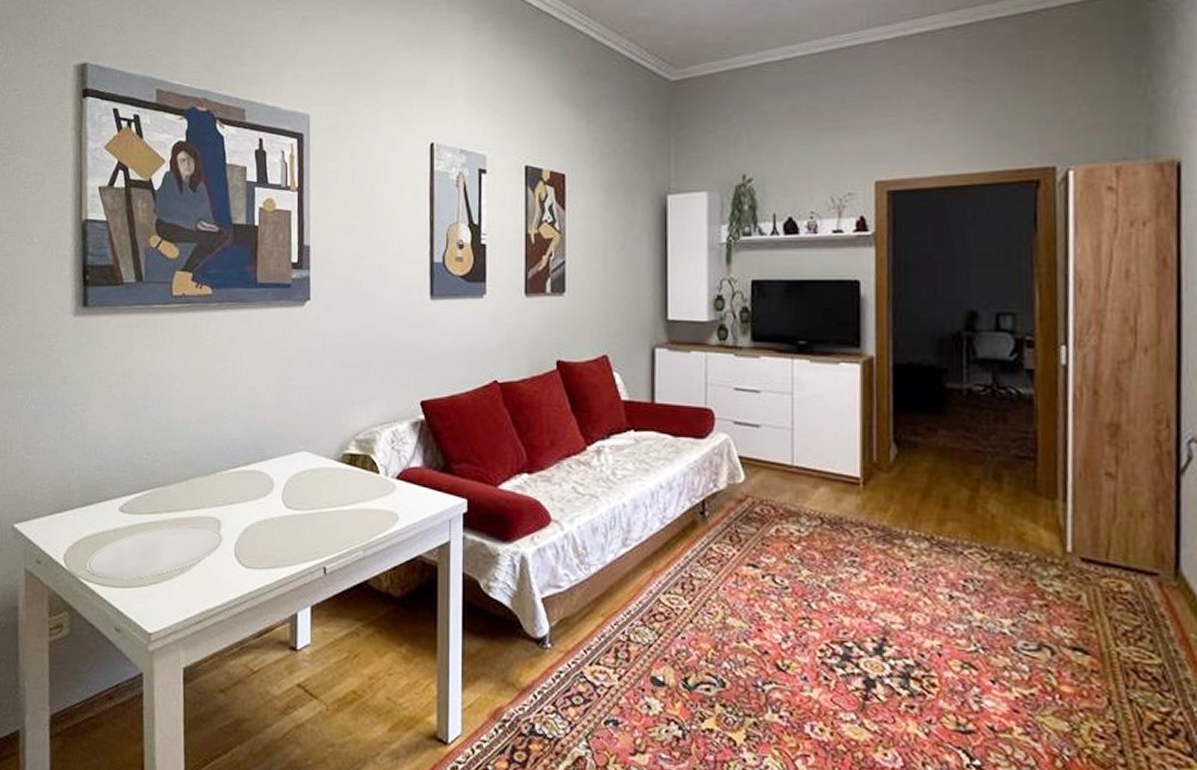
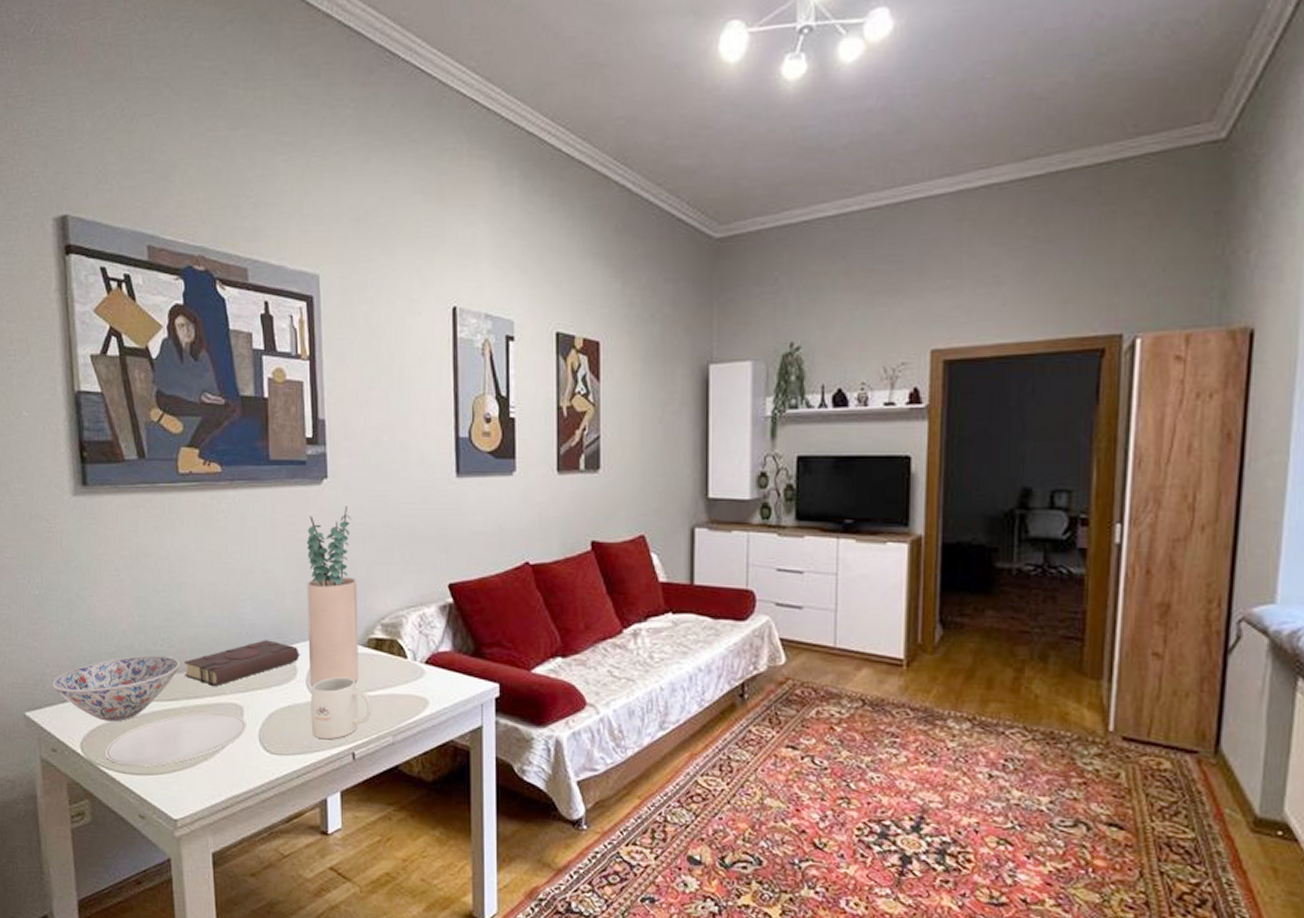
bowl: none [41,469,164,534] -> present [52,655,181,722]
book: none [167,454,278,499] -> present [185,640,301,686]
vase: none [285,326,334,501] -> present [306,506,359,687]
mug: none [285,491,345,554] -> present [310,677,373,740]

